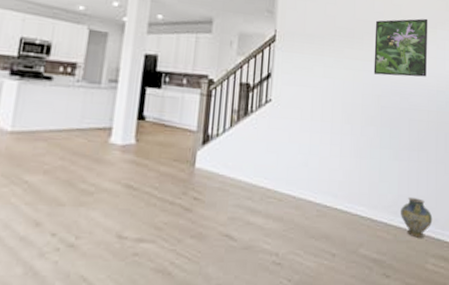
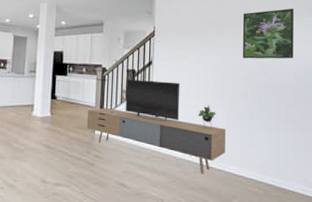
media console: none [184,95,354,218] -> present [86,79,227,174]
ceramic jug: present [401,196,433,238] -> none [271,159,302,194]

